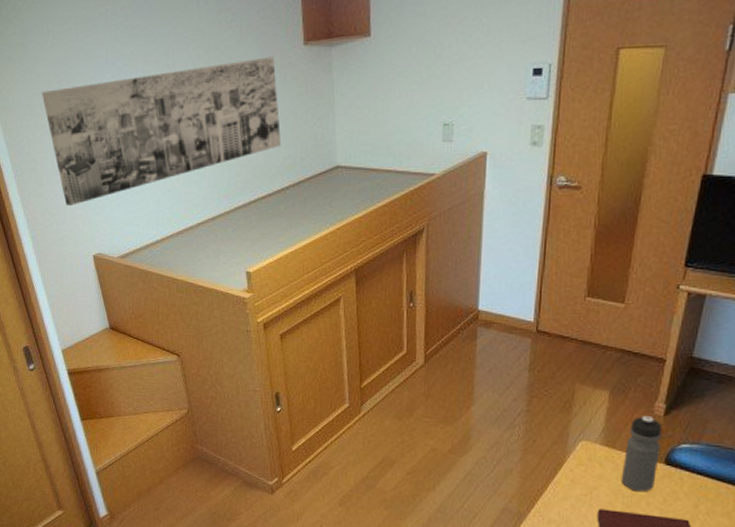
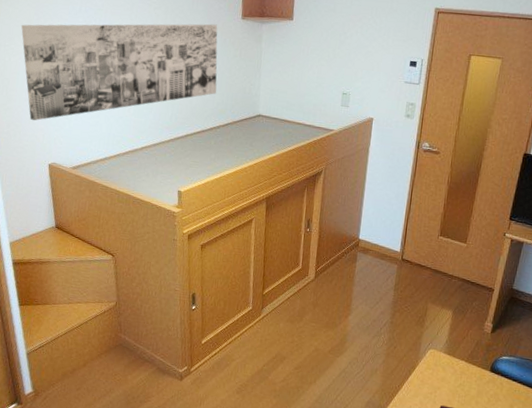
water bottle: present [620,416,662,492] -> none [457,332,490,394]

